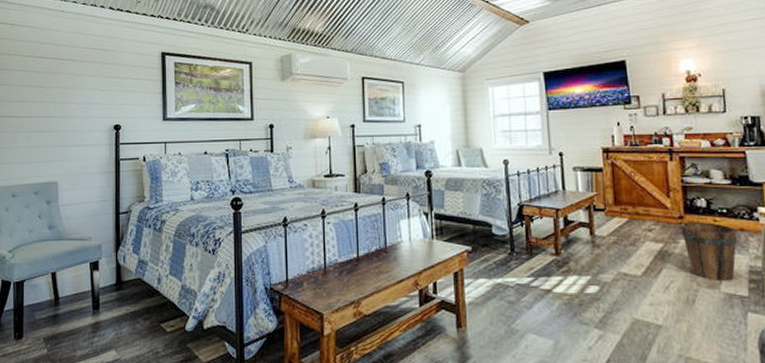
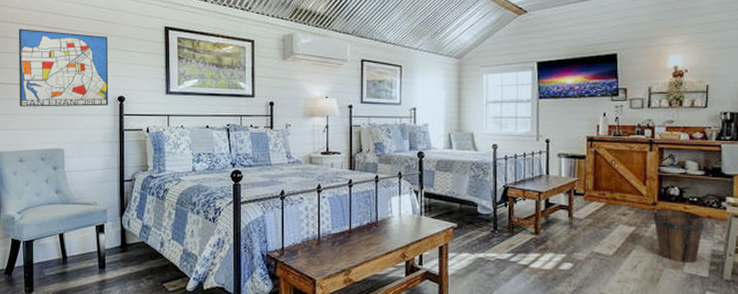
wall art: none [13,60,105,140] -> present [18,28,109,107]

